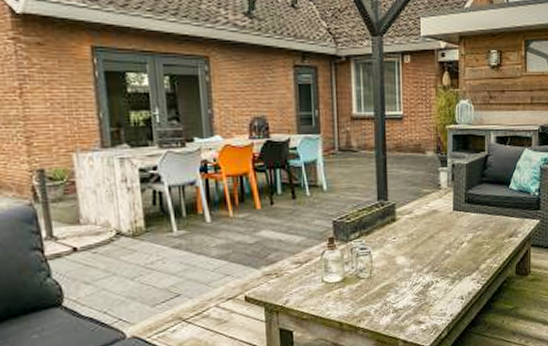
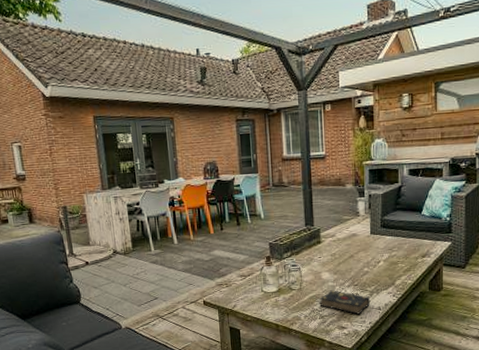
book: none [391,277,452,306] -> present [318,290,371,315]

